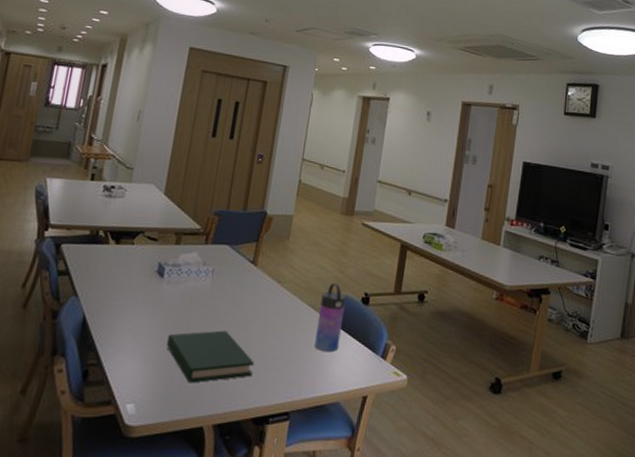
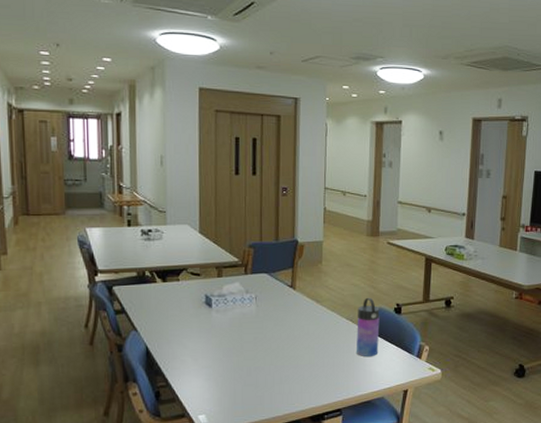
hardback book: present [166,330,254,383] -> none [224,347,305,394]

